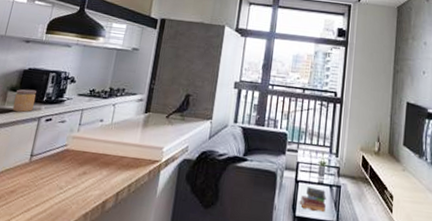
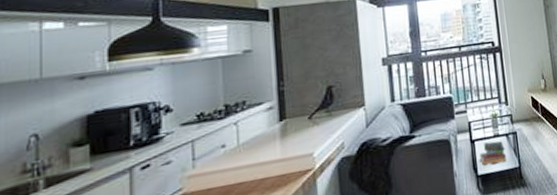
jar: present [12,89,38,113] -> none [82,135,118,172]

